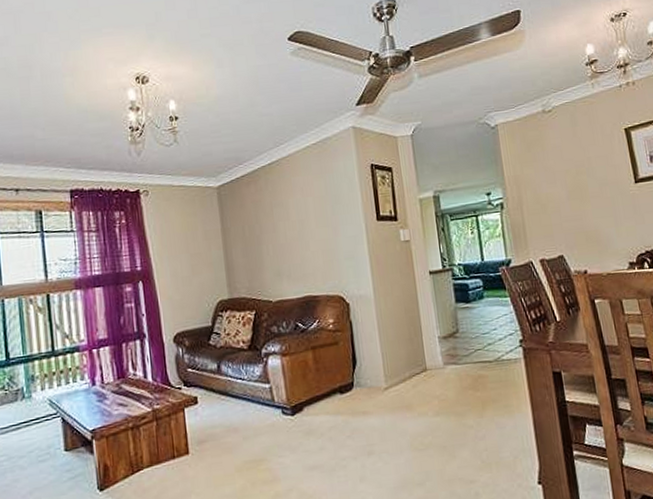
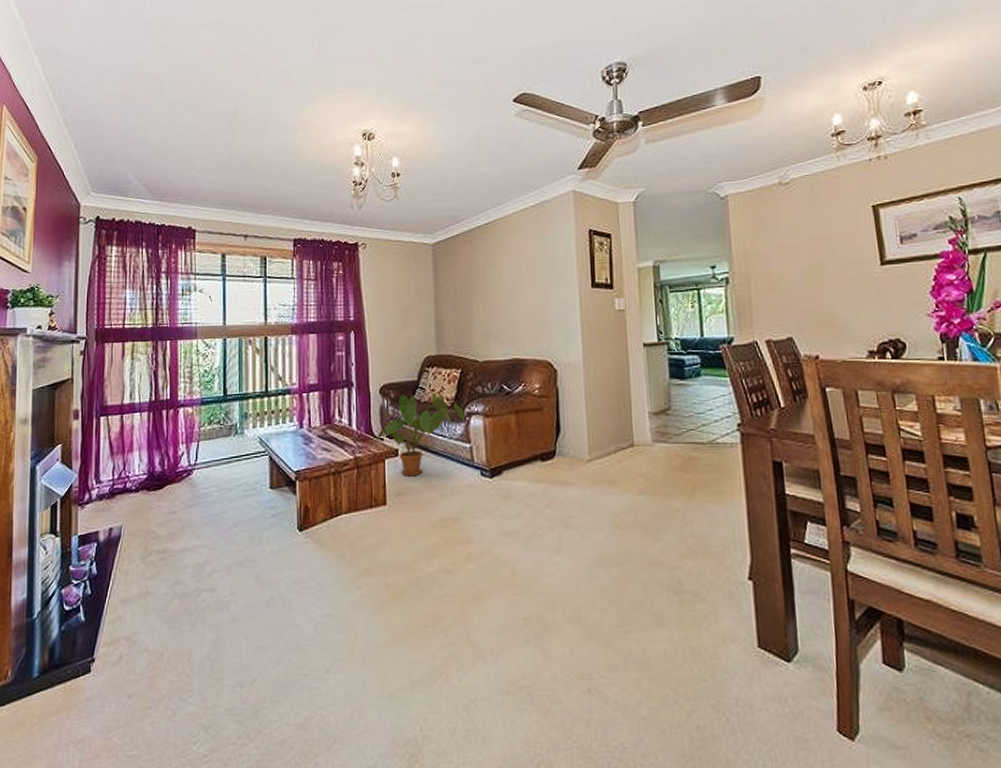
house plant: none [174,336,263,424] -> present [377,393,466,477]

